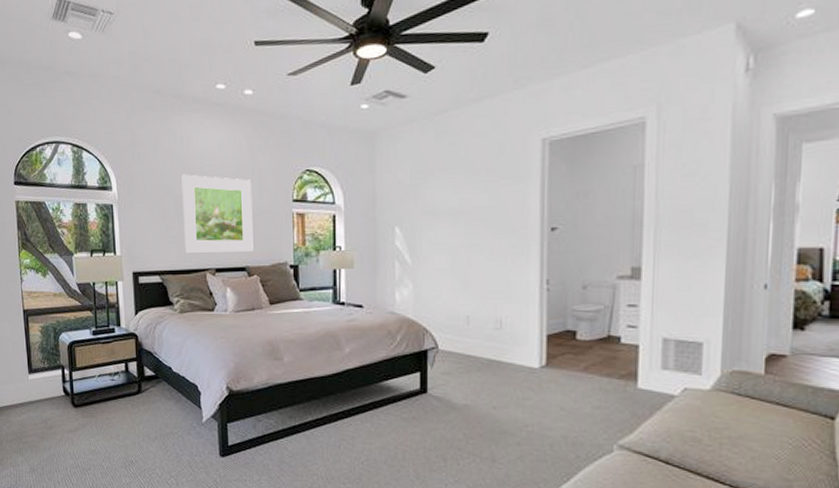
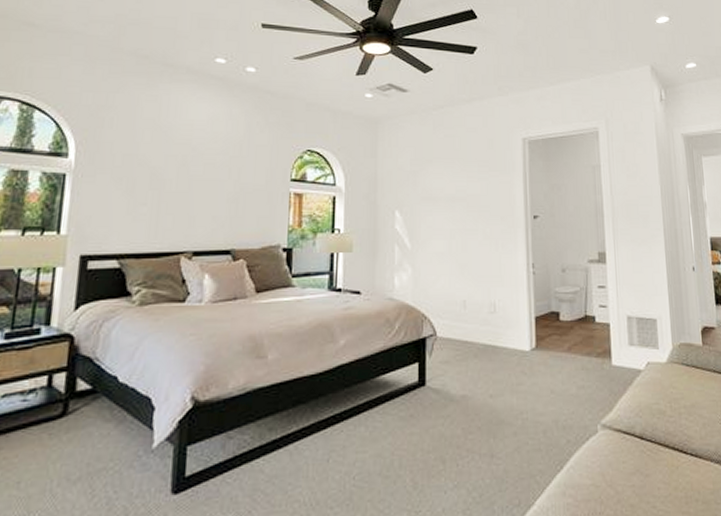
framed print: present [181,174,253,253] -> none [156,145,246,233]

